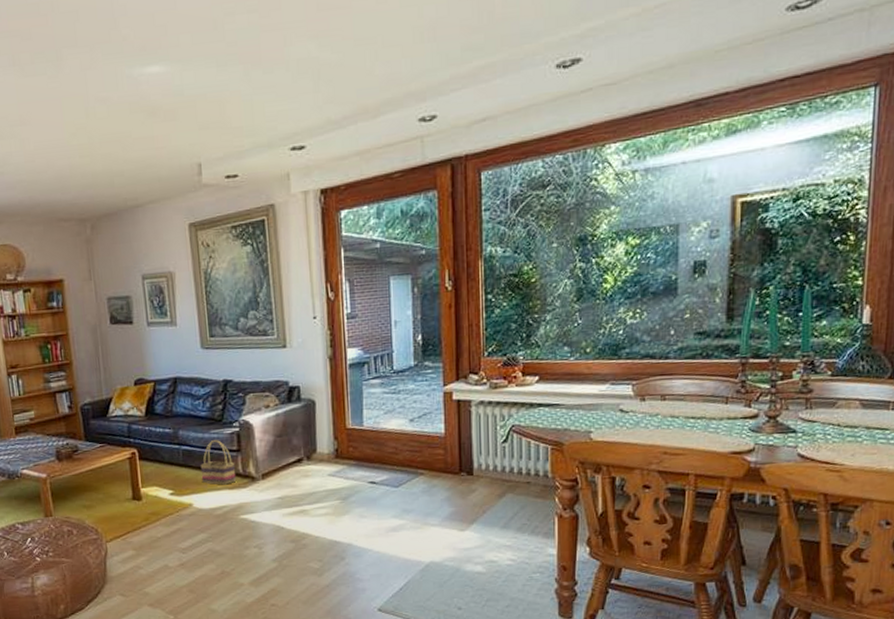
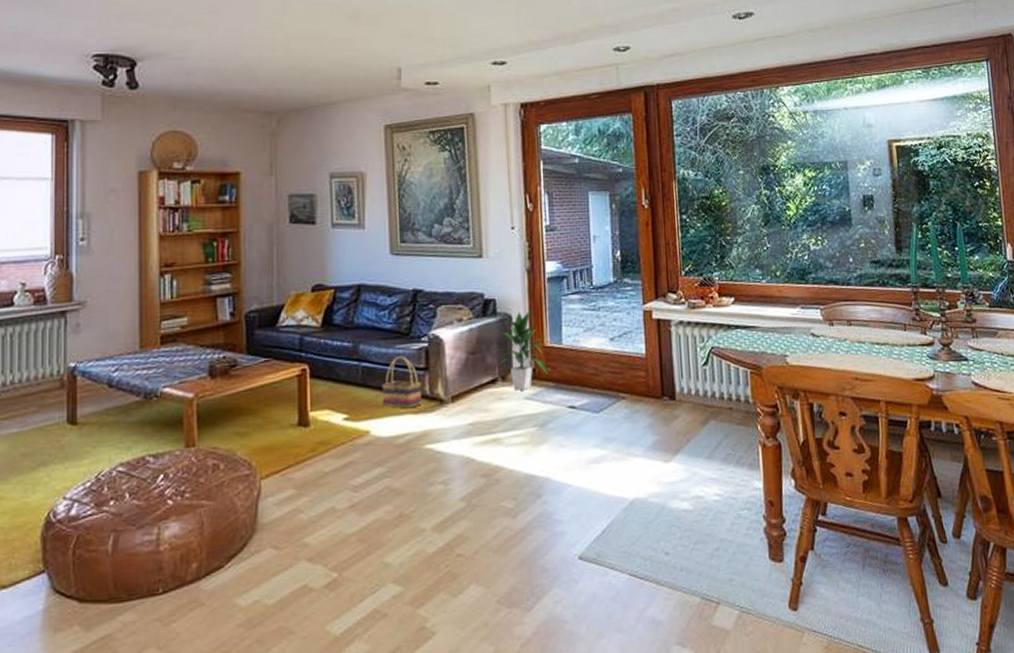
indoor plant: none [297,396,350,469] -> present [491,311,548,391]

